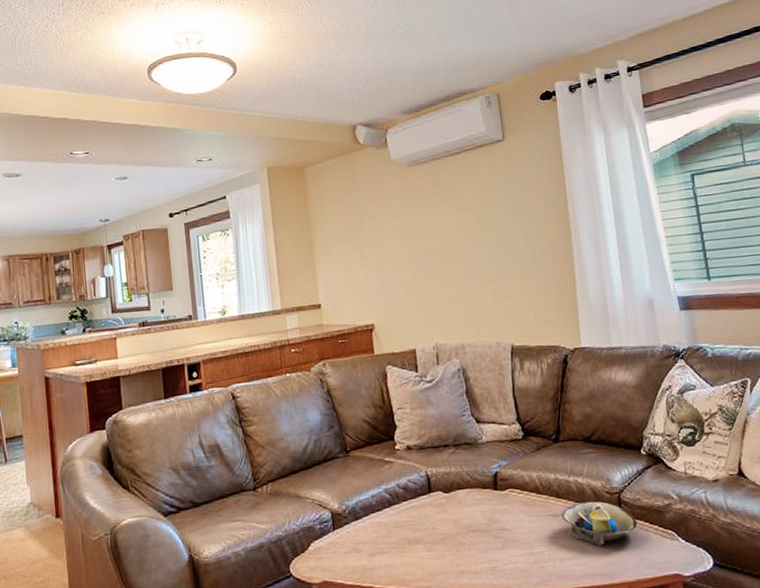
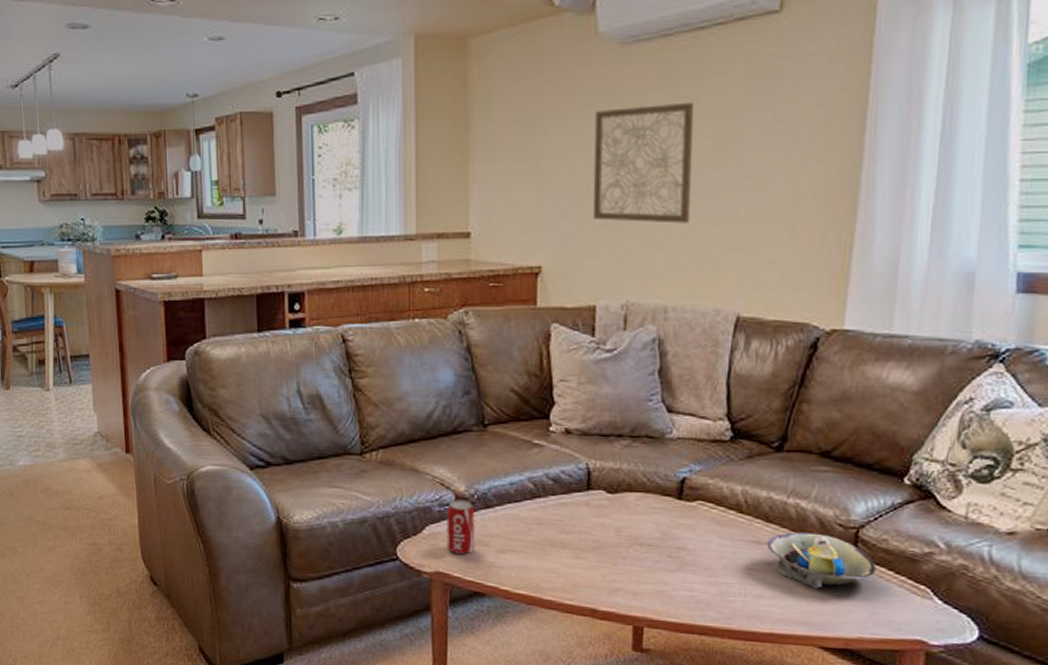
beverage can: none [326,516,351,563] -> present [446,500,475,555]
wall art: none [396,201,470,287] -> present [592,102,693,224]

